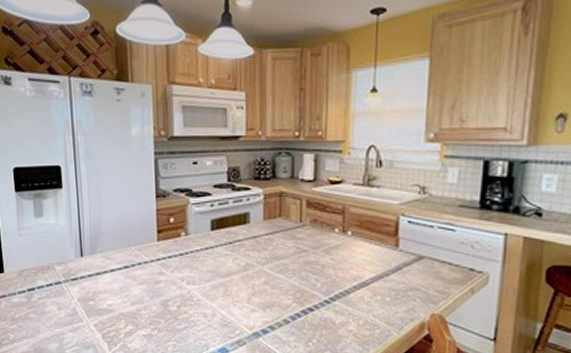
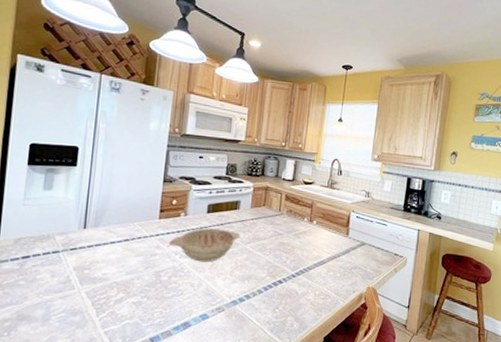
decorative bowl: none [171,248,255,289] -> present [168,228,241,262]

